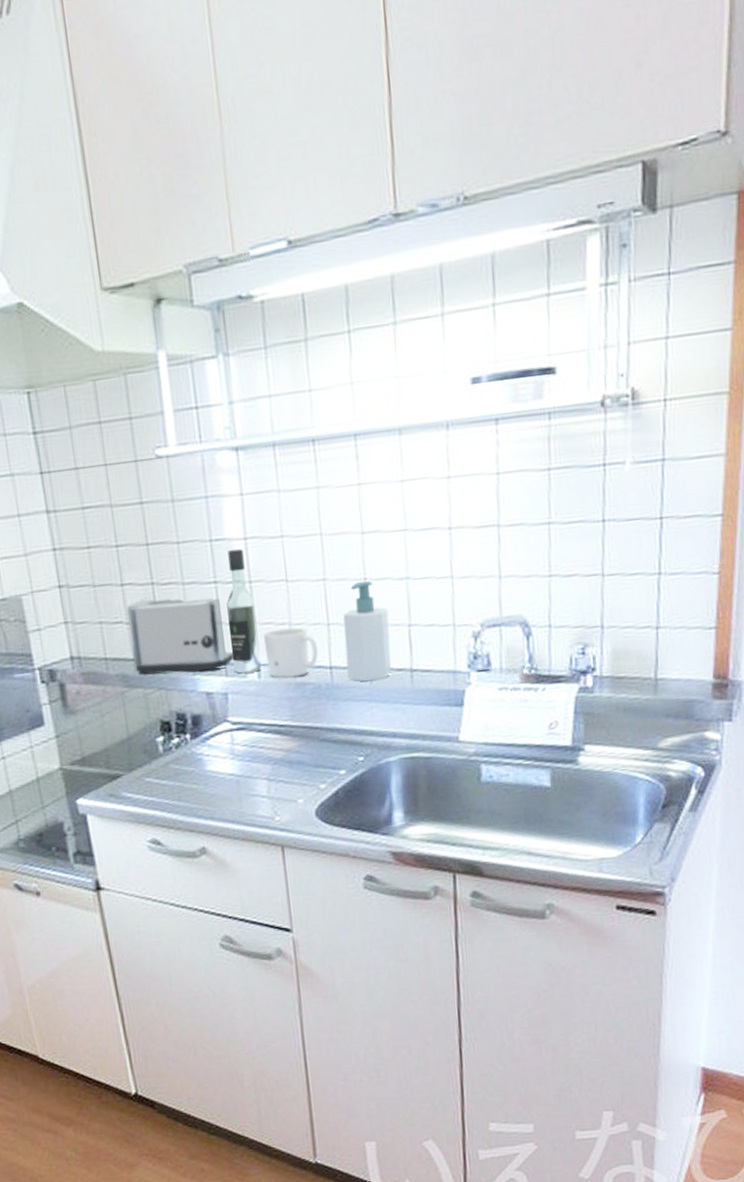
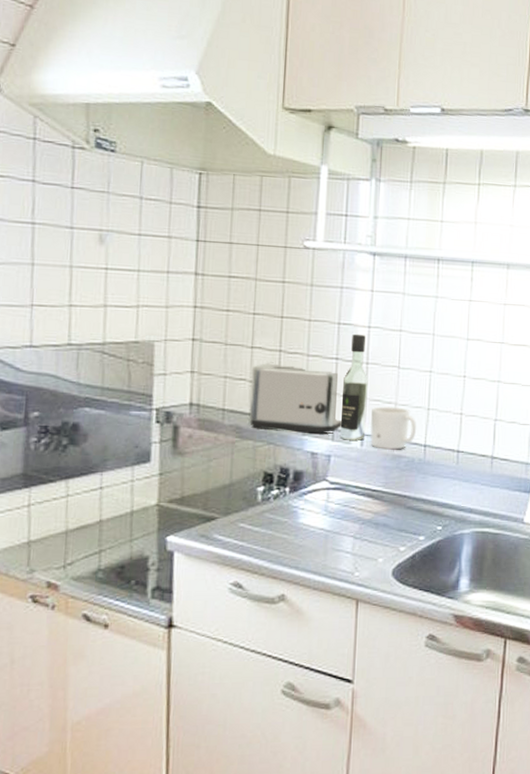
soap bottle: present [343,580,392,682] -> none [439,377,480,462]

